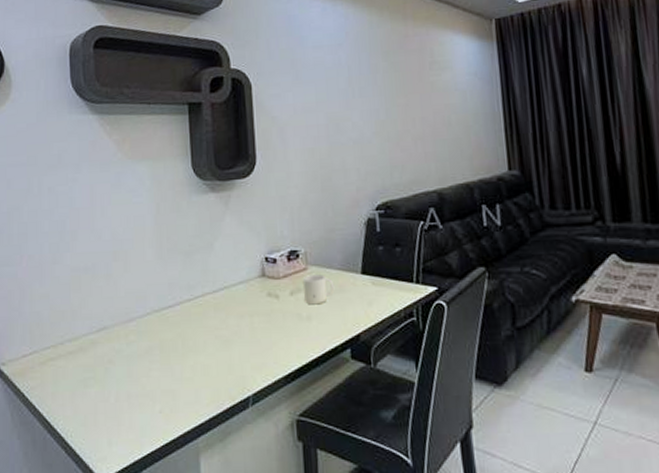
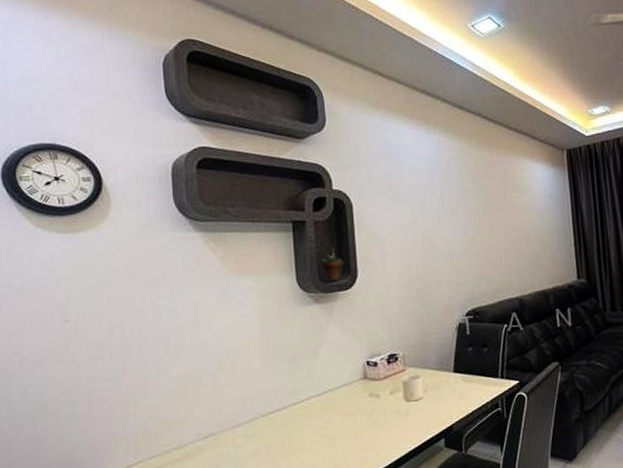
succulent plant: none [217,132,242,167] -> present [321,248,345,281]

